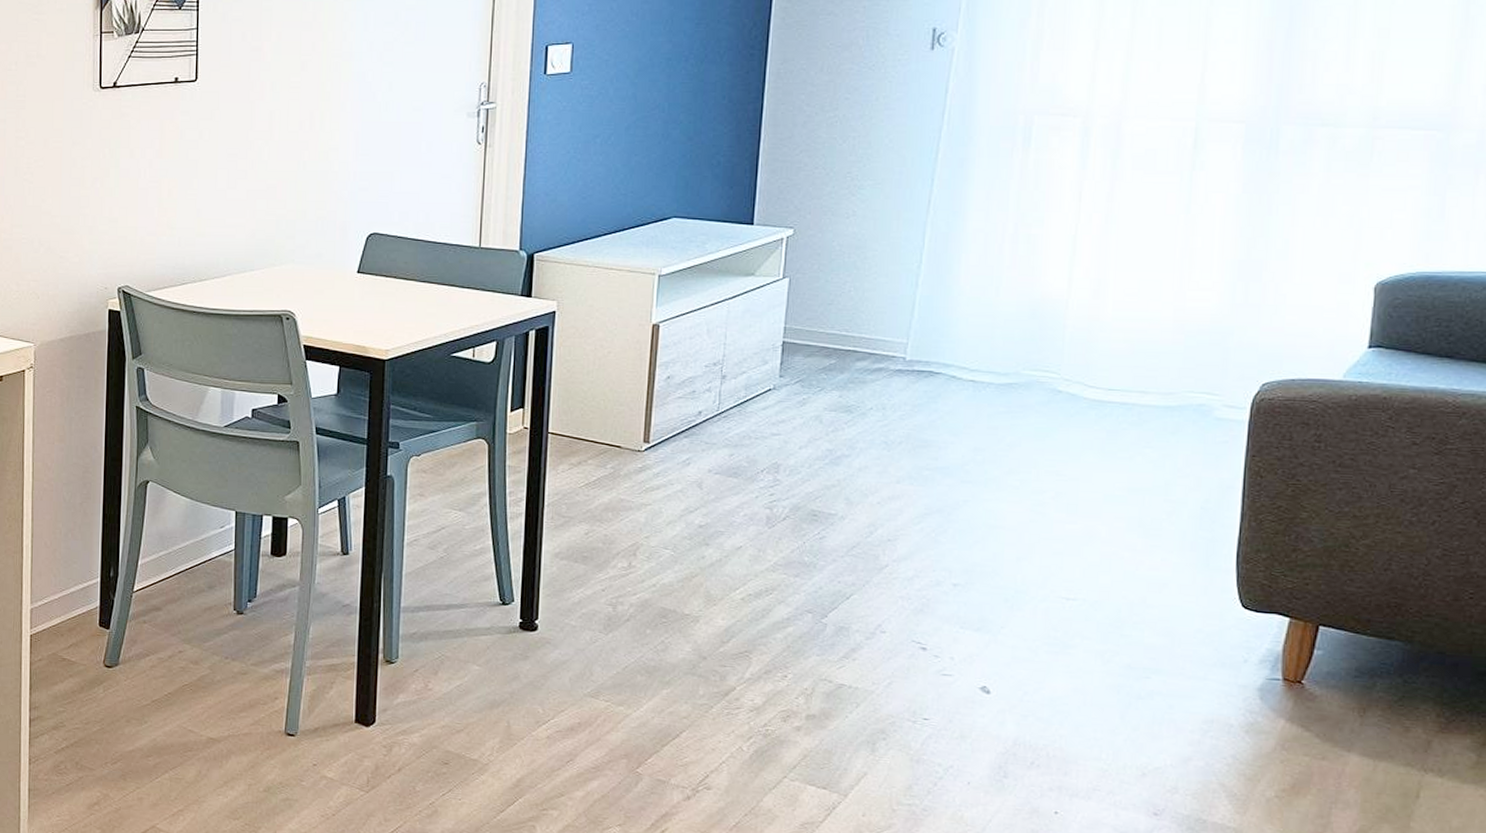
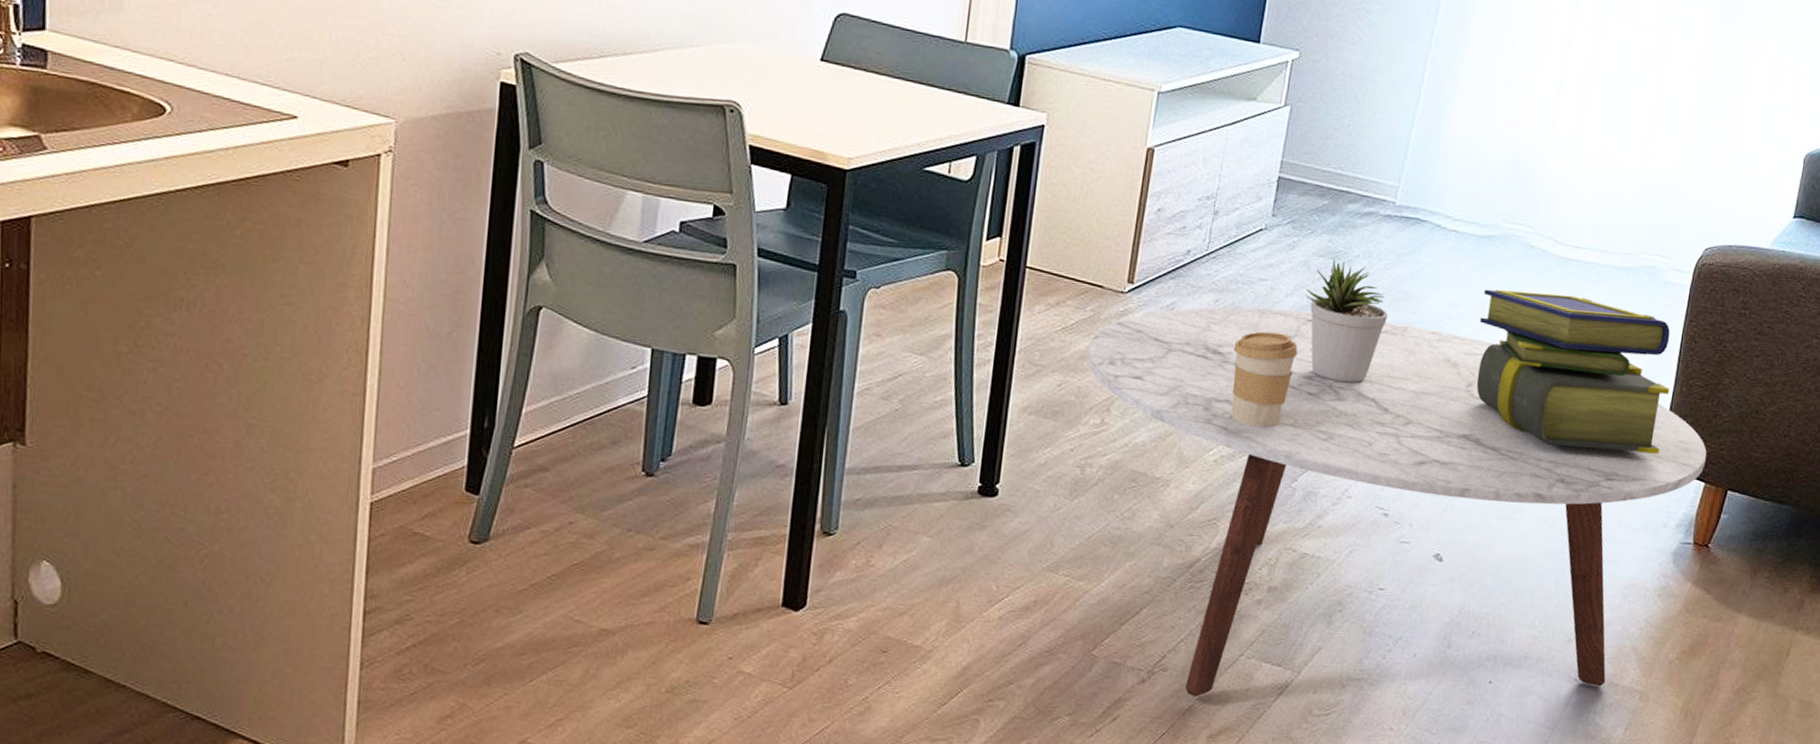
coffee table: none [611,460,1288,822] -> present [1087,307,1707,698]
coffee cup: none [752,481,817,568] -> present [1231,331,1298,428]
potted plant: none [820,412,908,526] -> present [1306,259,1388,384]
stack of books: none [1009,433,1235,589] -> present [1476,289,1671,454]

